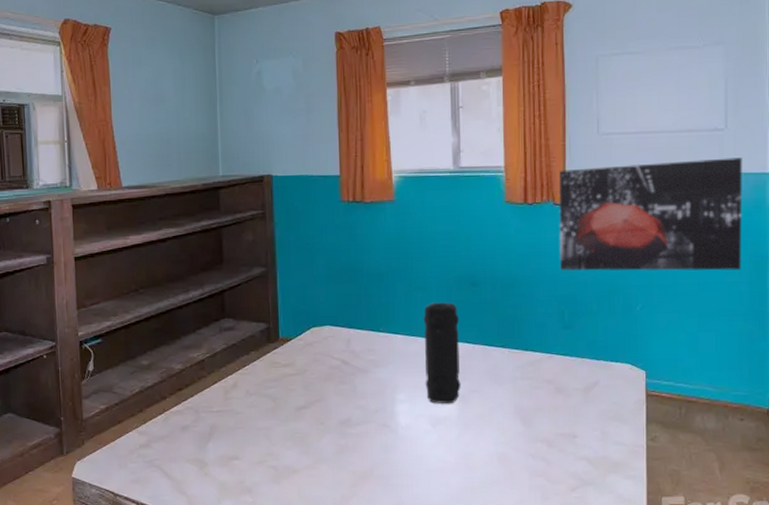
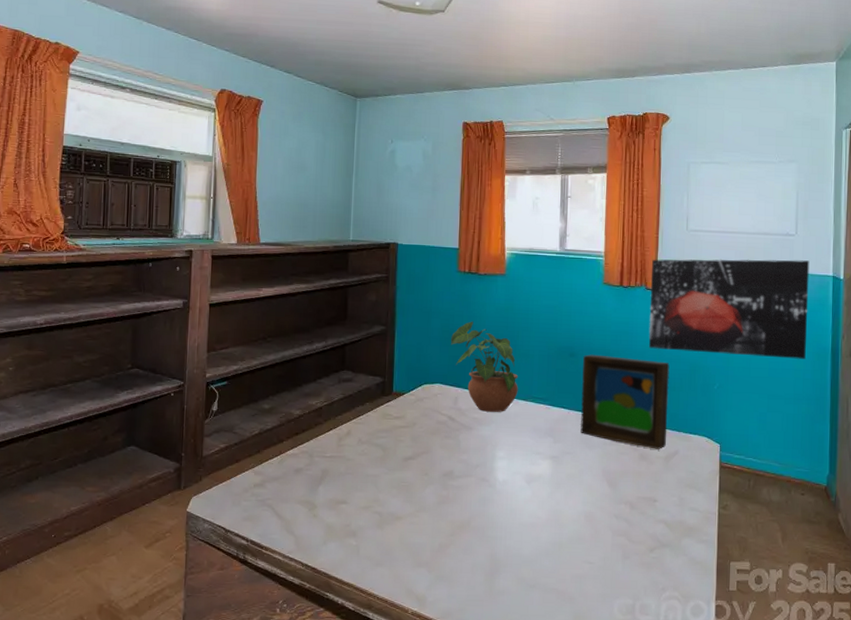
potted plant: none [338,255,416,352] -> present [451,321,519,412]
speaker: present [423,302,461,404] -> none [523,369,558,464]
picture frame: none [486,281,585,381] -> present [580,354,670,449]

